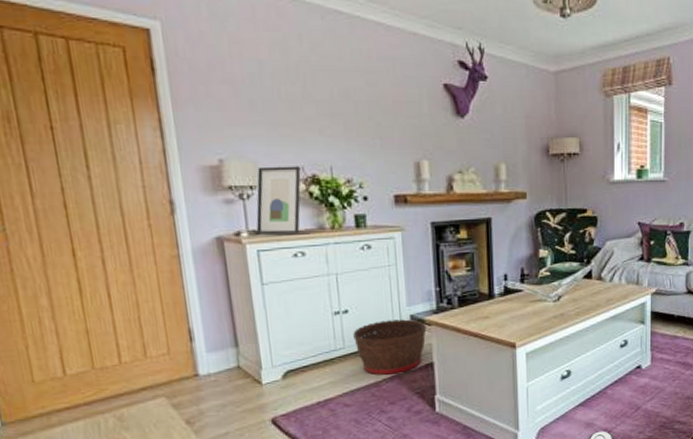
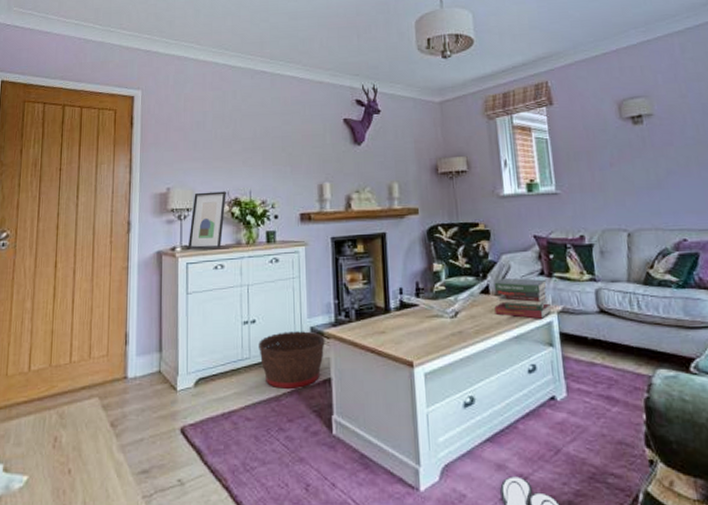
books: none [595,263,646,301] -> present [494,278,551,319]

